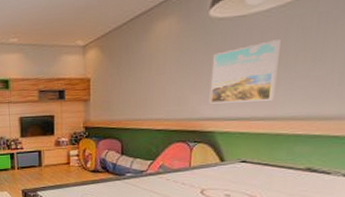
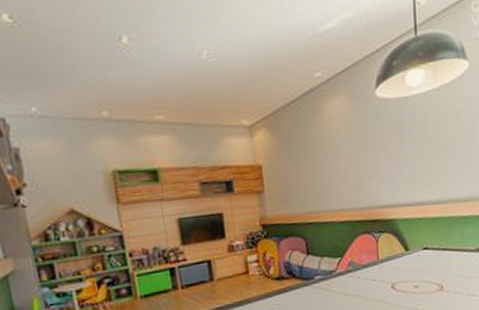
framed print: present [209,39,281,104] -> none [385,122,442,190]

